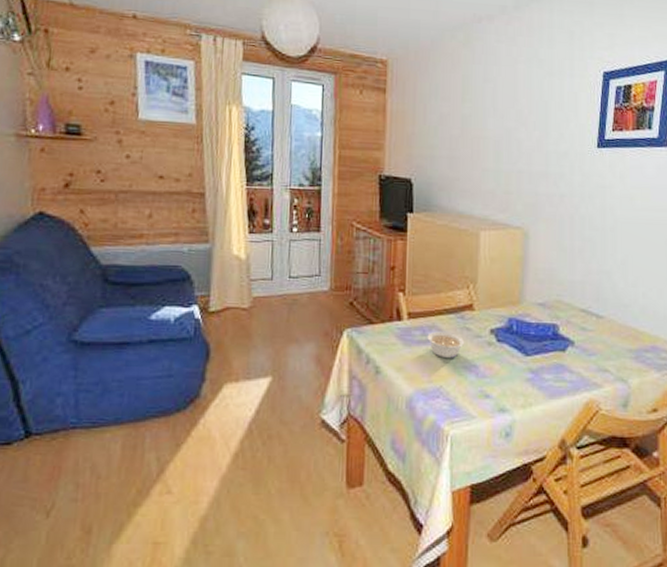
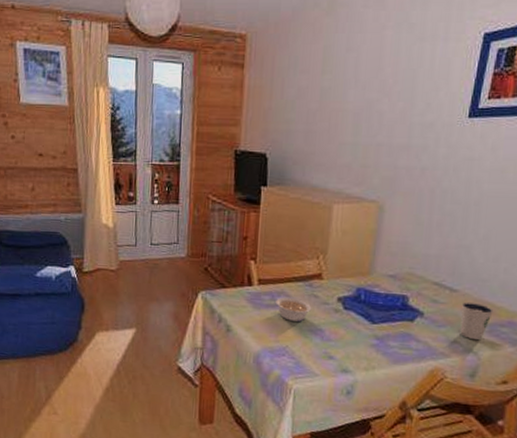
dixie cup: none [608,328,637,368] -> present [460,301,494,340]

